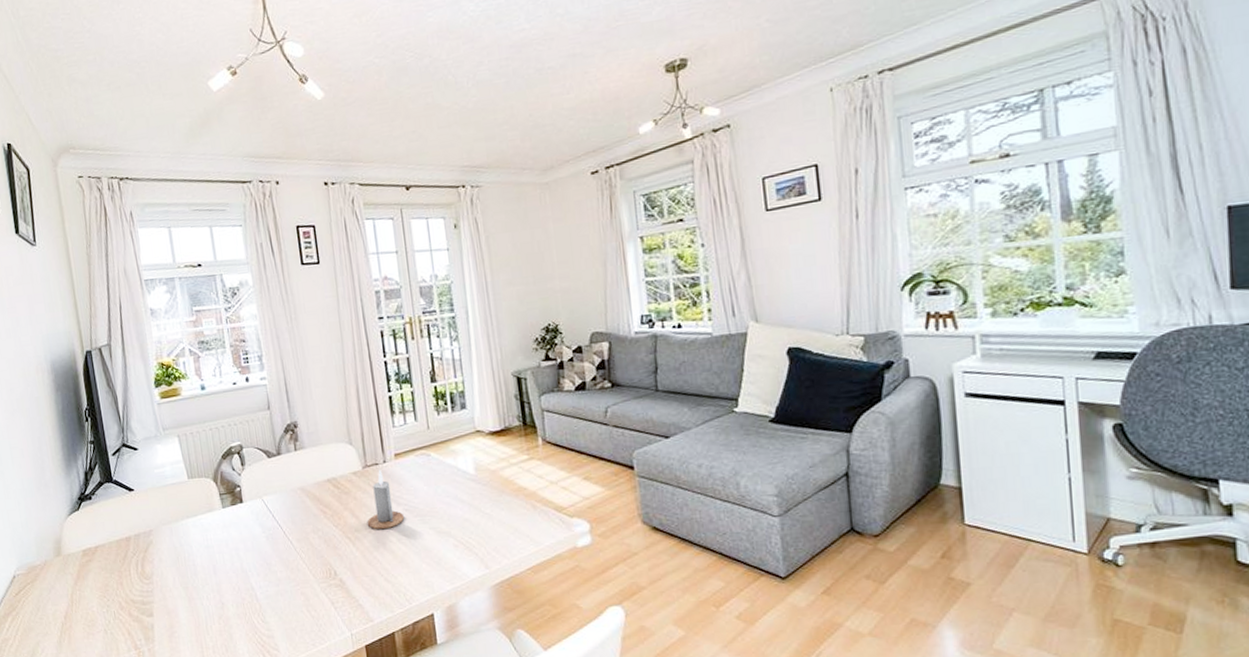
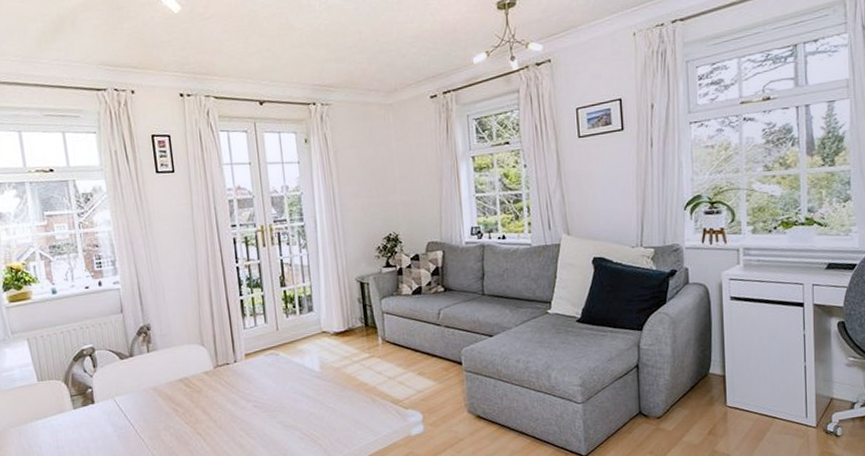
candle: present [367,470,405,530] -> none [217,369,254,426]

